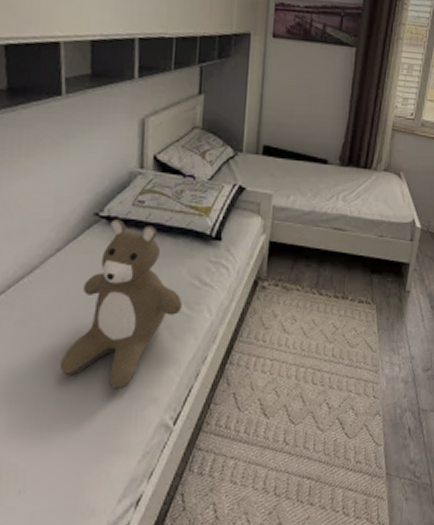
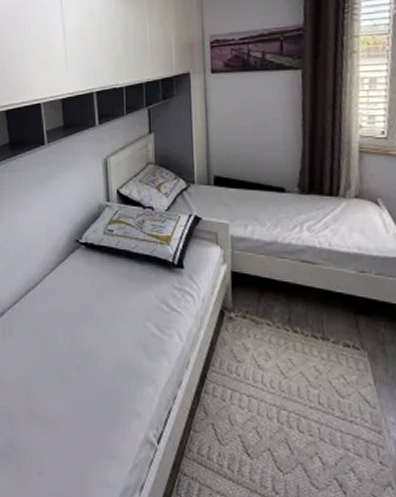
teddy bear: present [59,219,182,390] -> none [60,246,154,399]

